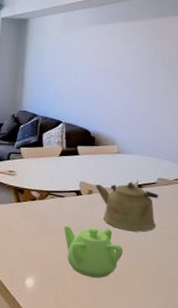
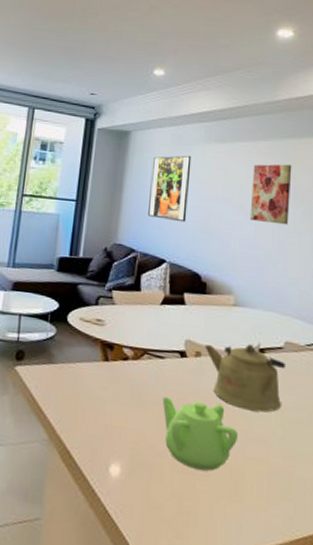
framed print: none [46,36,79,91] -> present [148,155,192,223]
wall art: none [128,39,161,88] -> present [249,164,292,225]

